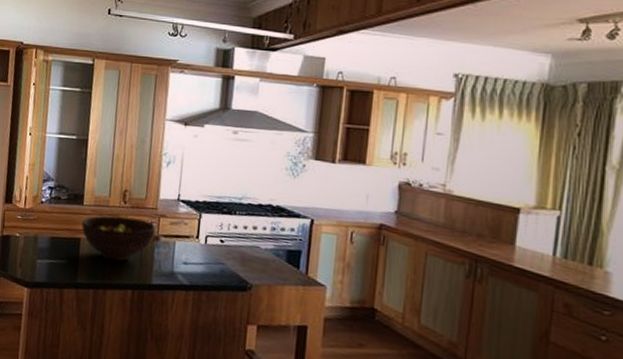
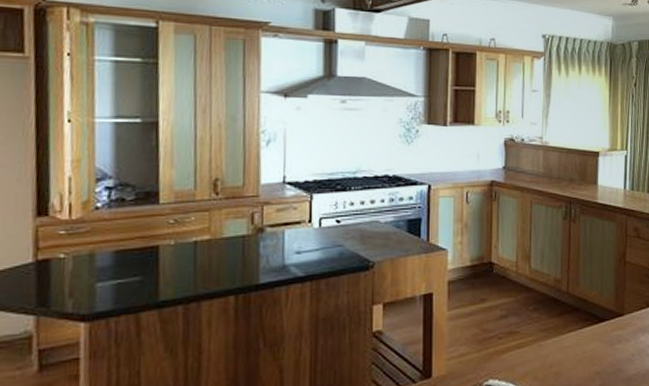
fruit bowl: present [81,215,155,261] -> none [159,210,258,266]

